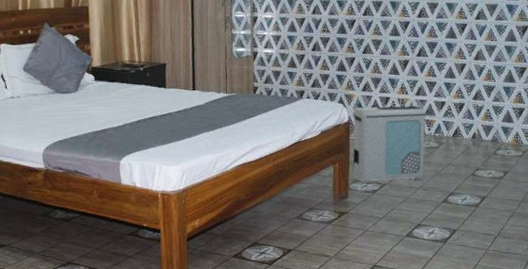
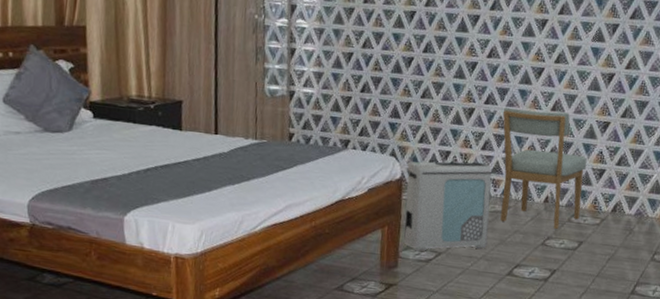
chair: none [433,58,508,162] -> present [500,107,587,230]

